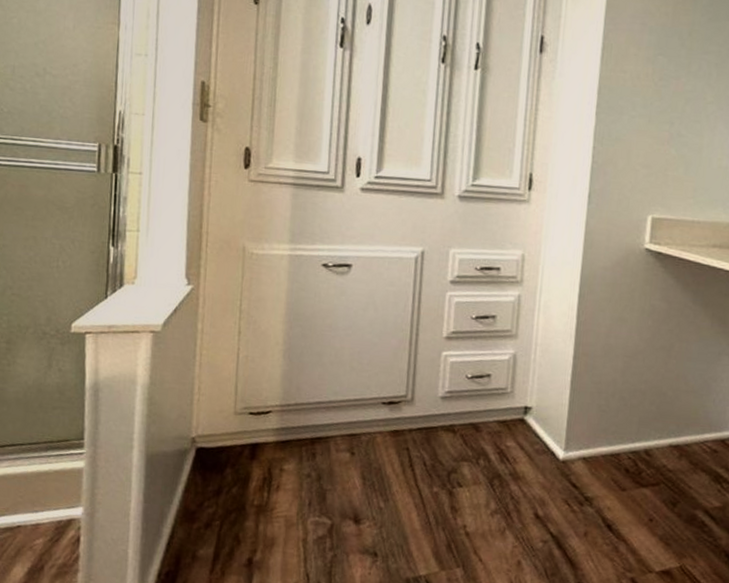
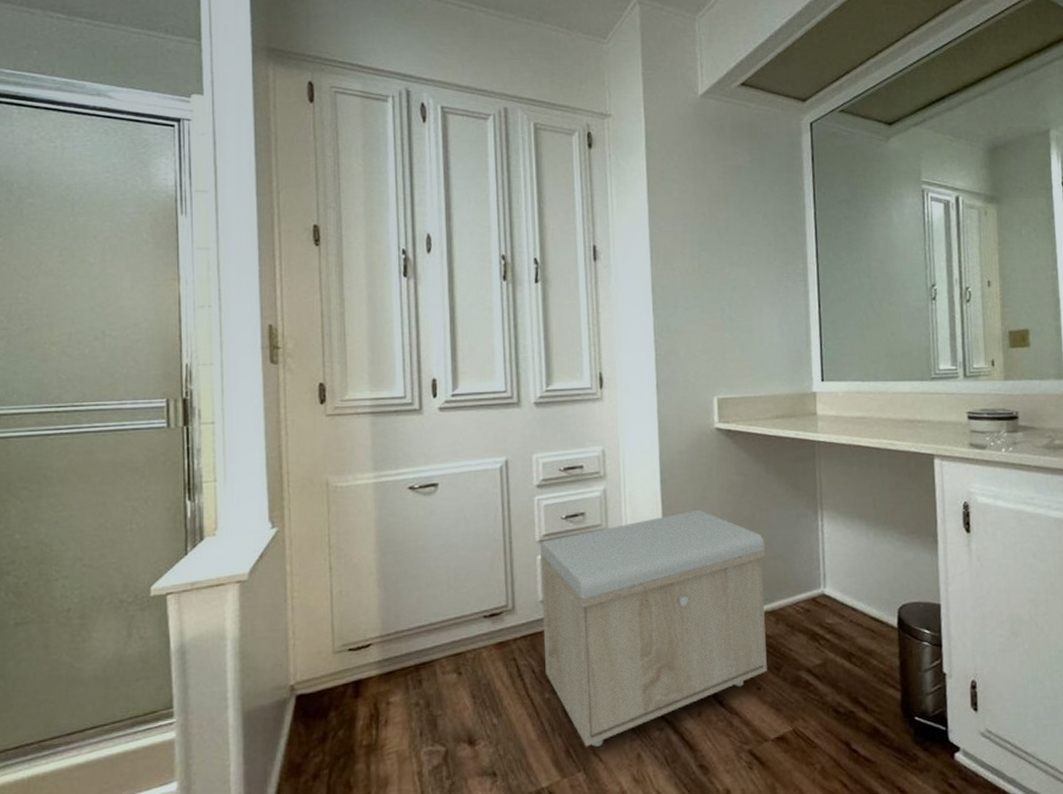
storage bench: none [436,330,680,547] -> present [540,509,767,747]

